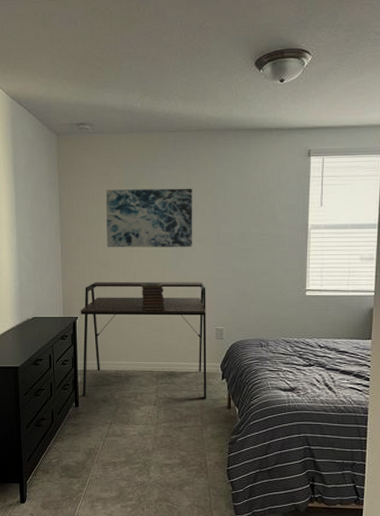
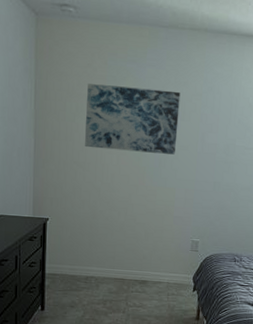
desk: present [80,281,207,399] -> none [49,182,185,310]
book stack: present [141,282,166,311] -> none [117,187,142,219]

